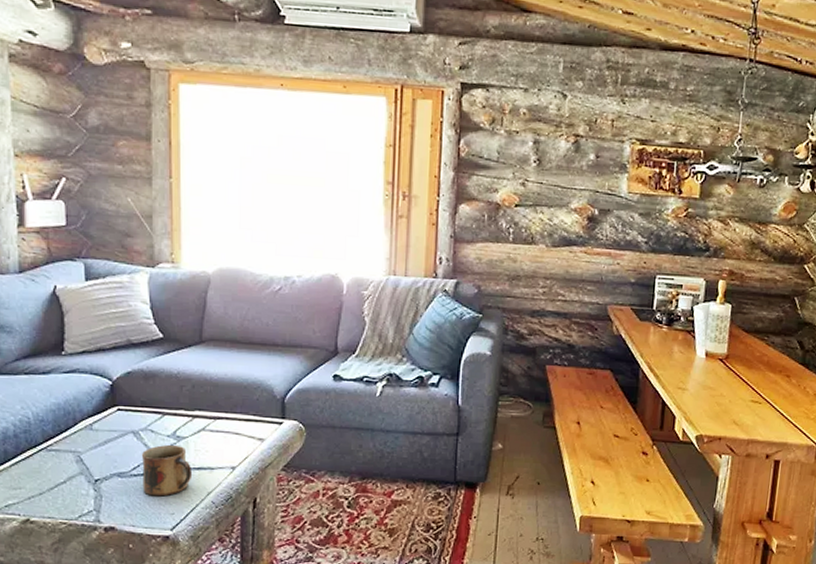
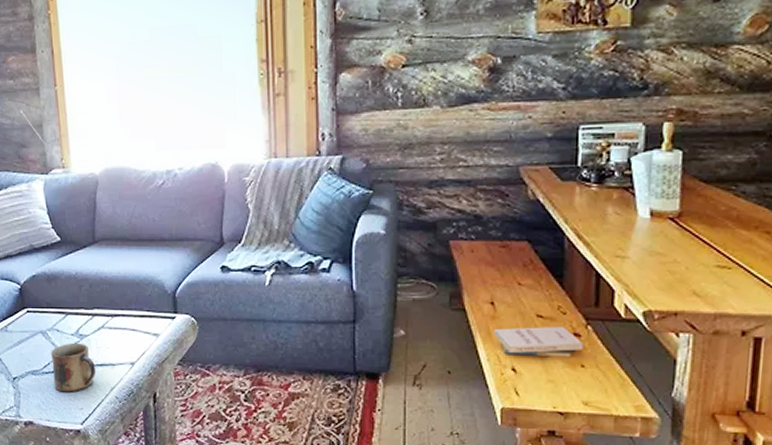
books: none [577,445,649,473] -> present [493,327,584,358]

